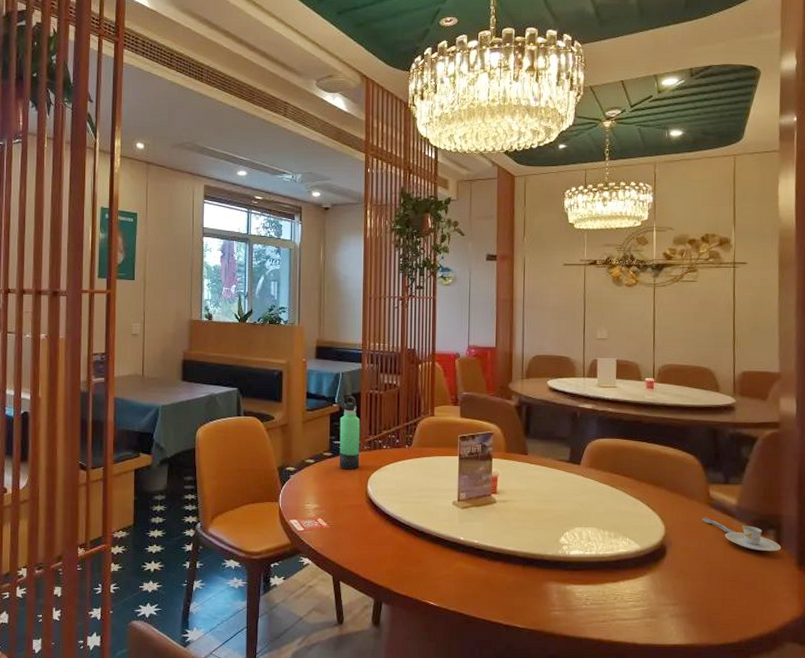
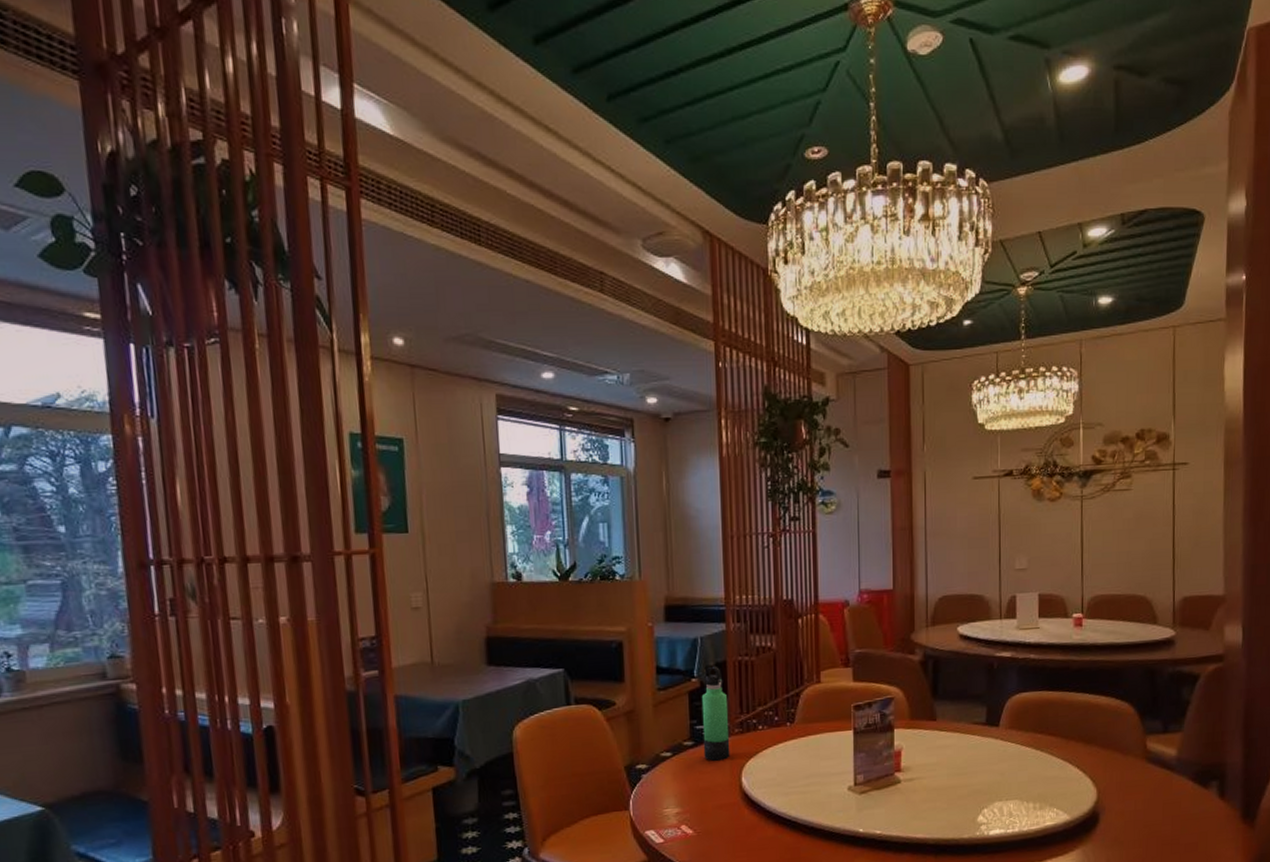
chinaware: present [701,517,782,552] -> none [1137,774,1225,807]

